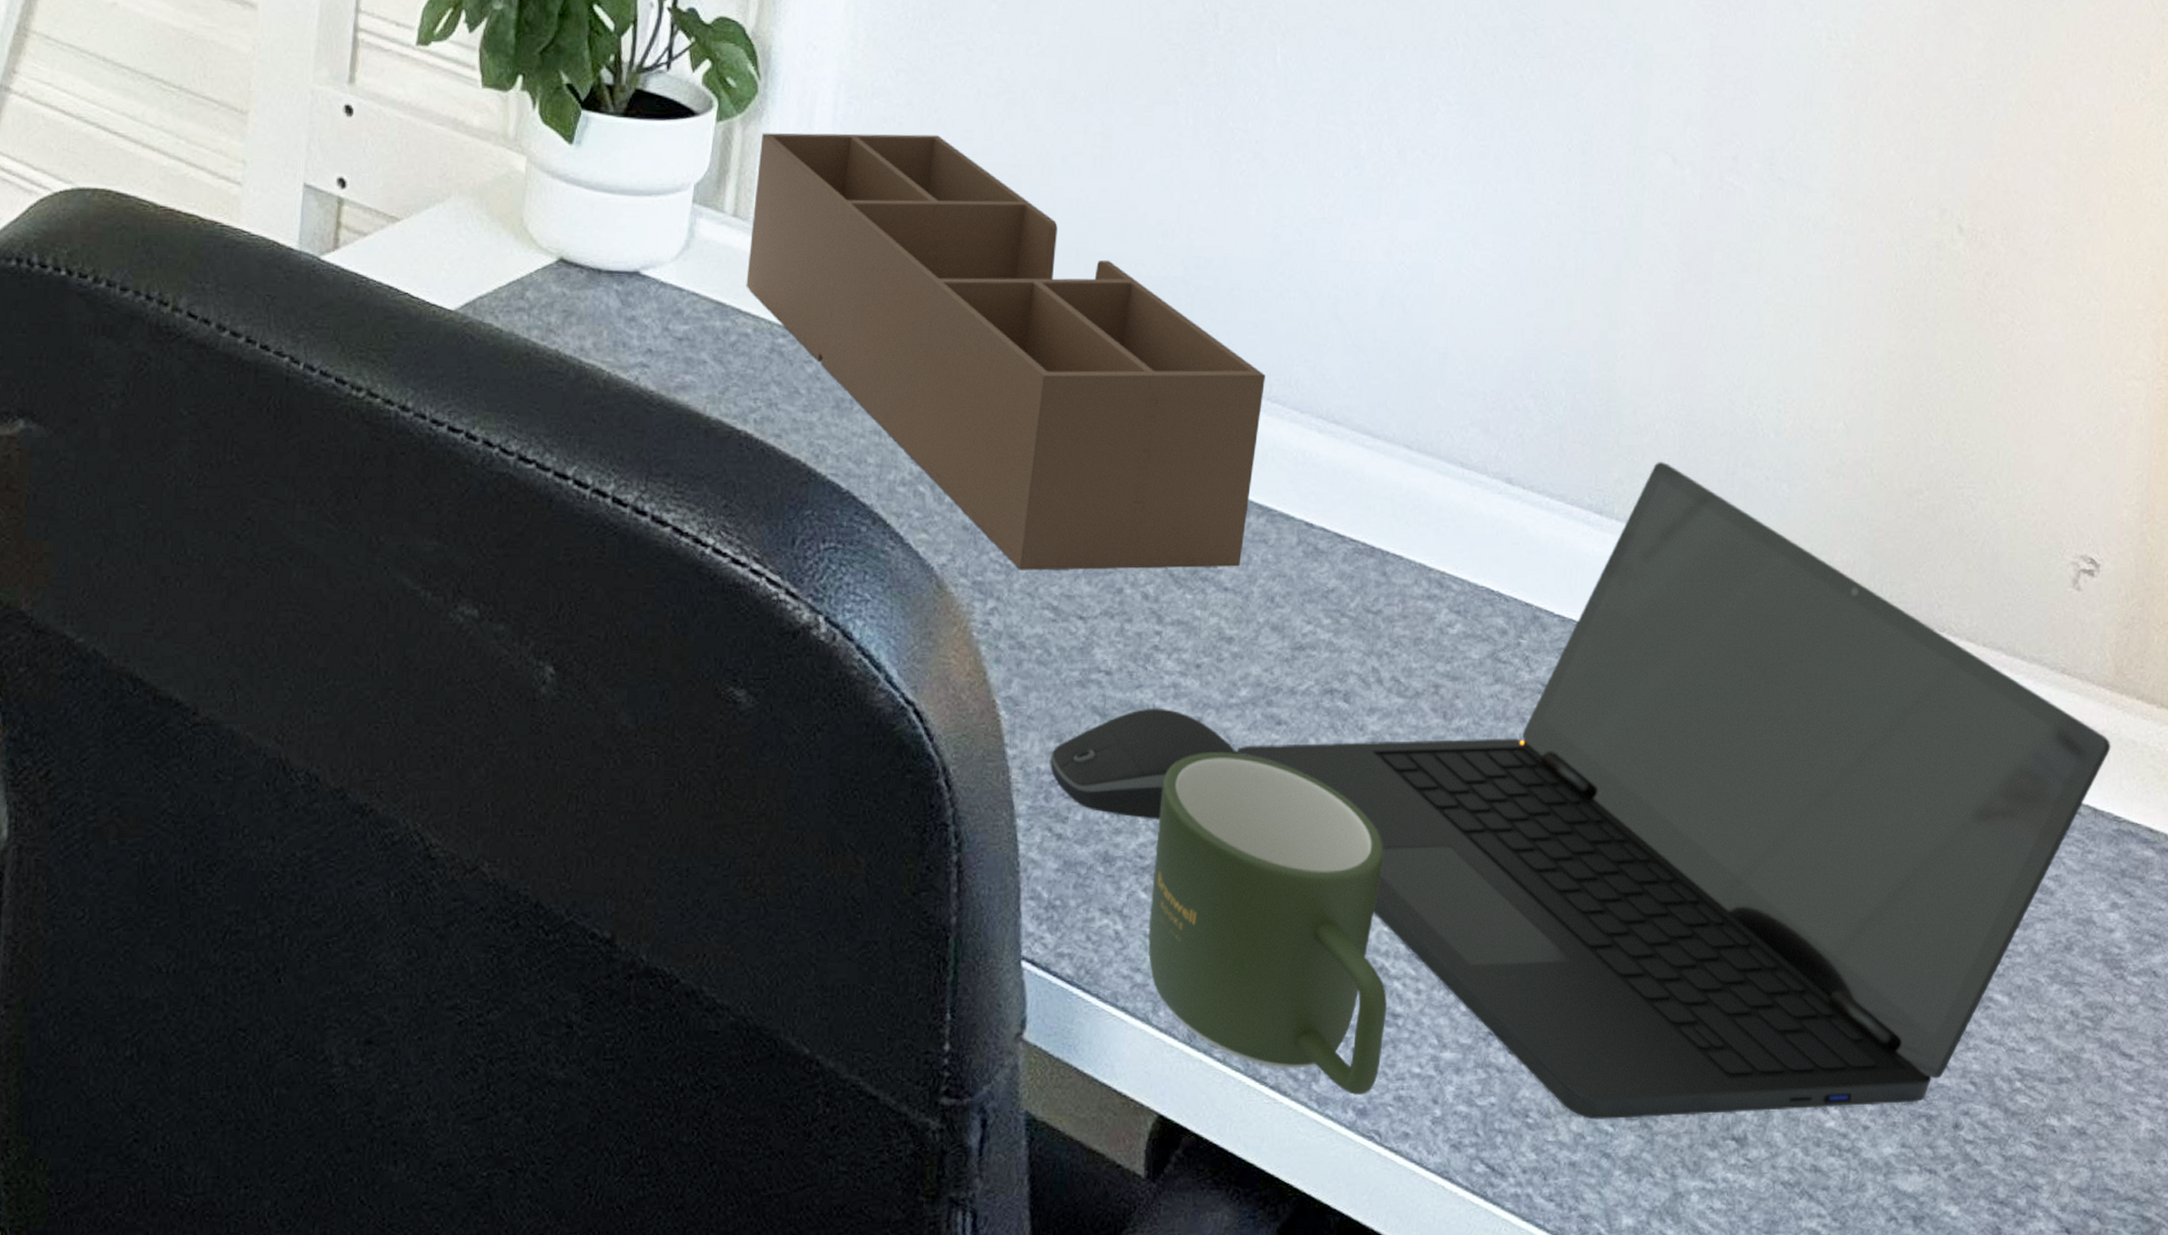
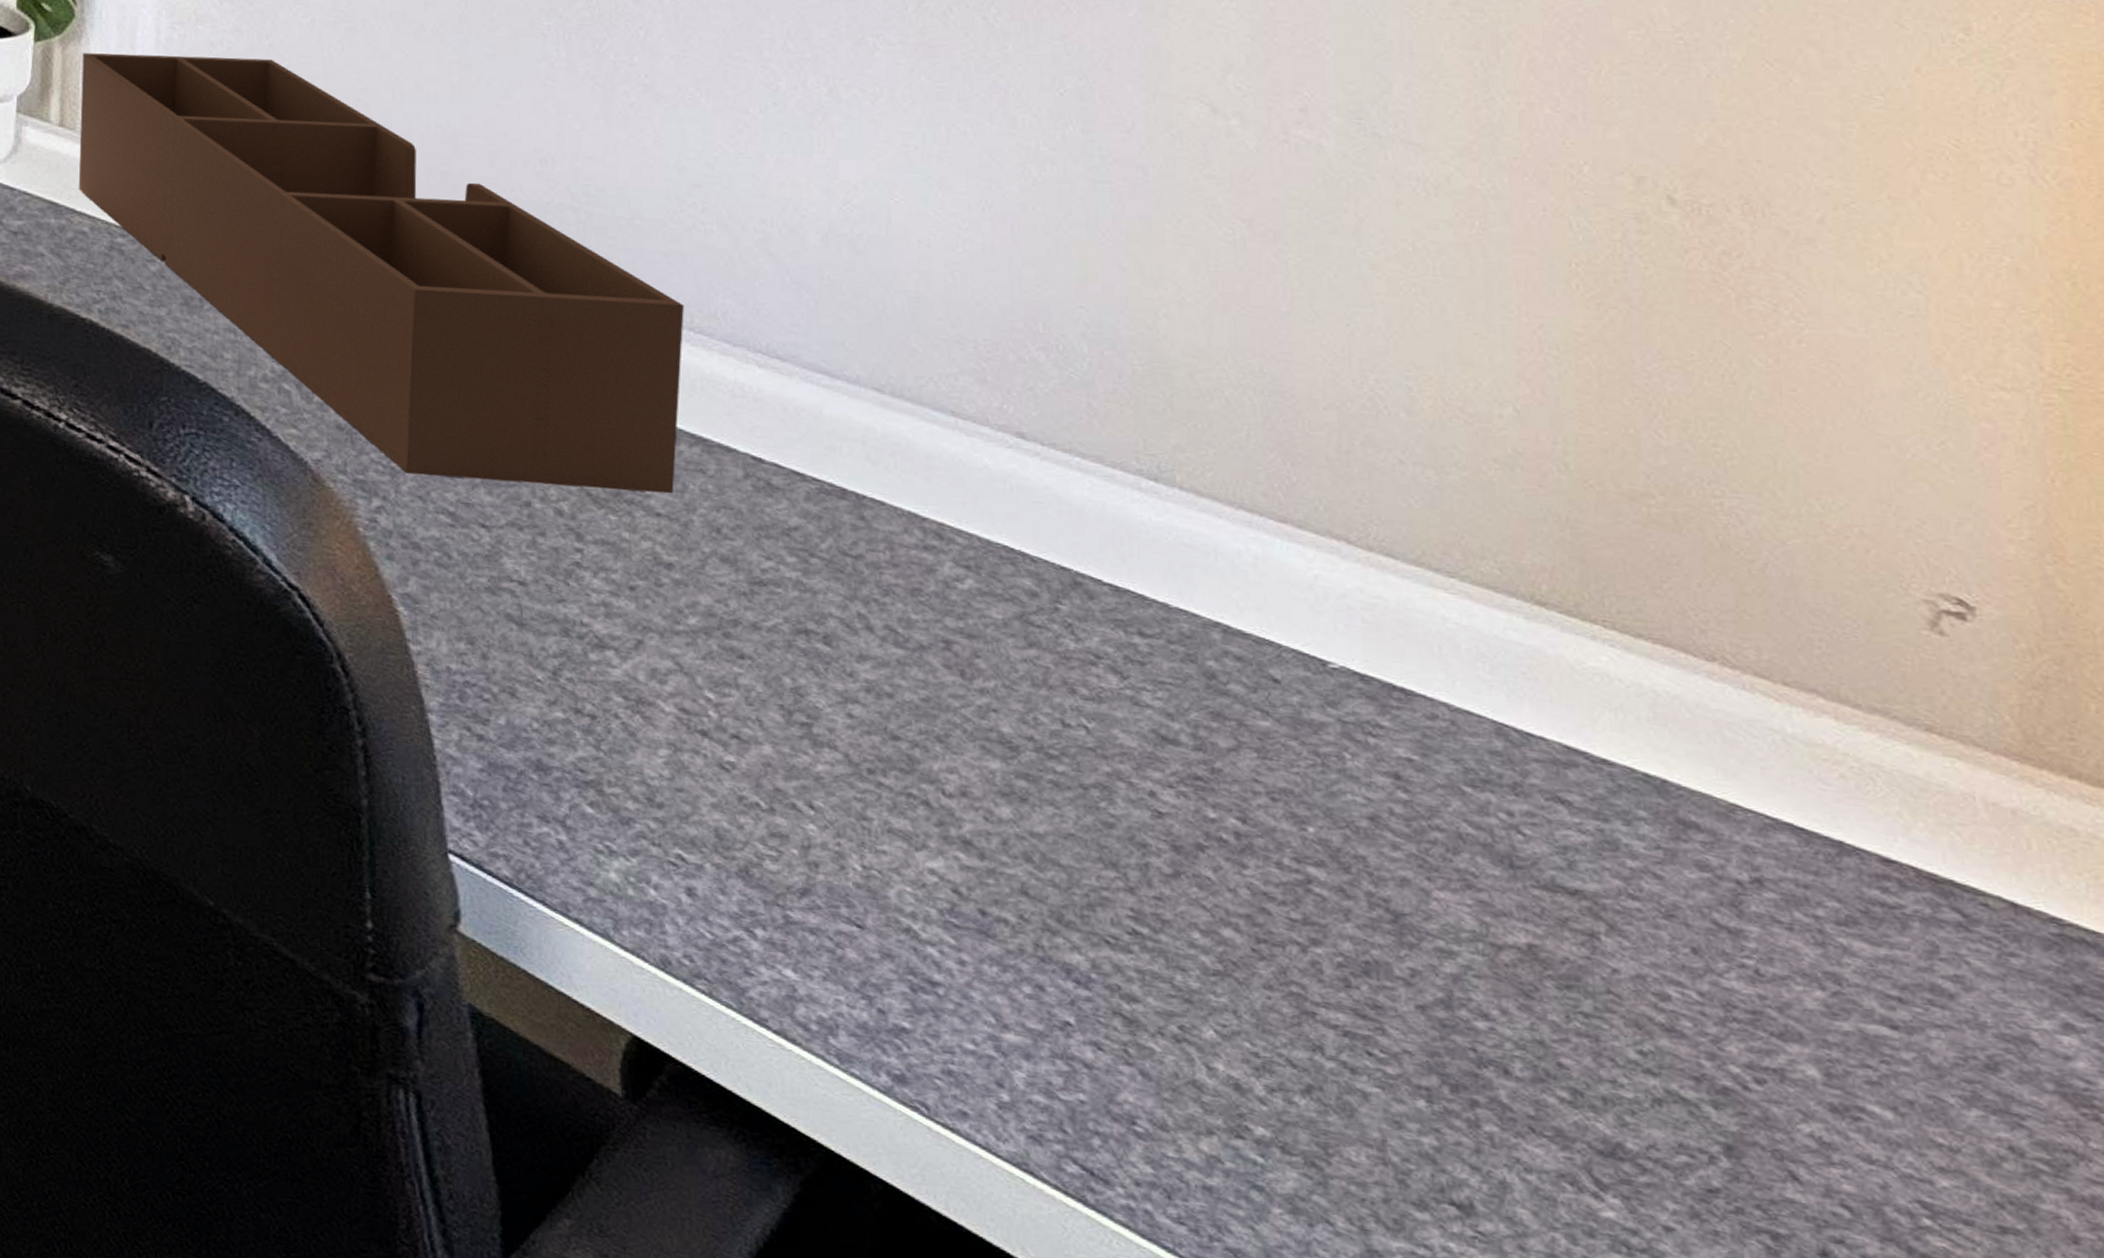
computer mouse: present [1050,709,1240,819] -> none [461,623,695,736]
mug: present [1148,753,1387,1095] -> none [598,675,921,1061]
laptop: present [1236,461,2111,1120] -> none [690,430,2031,1214]

